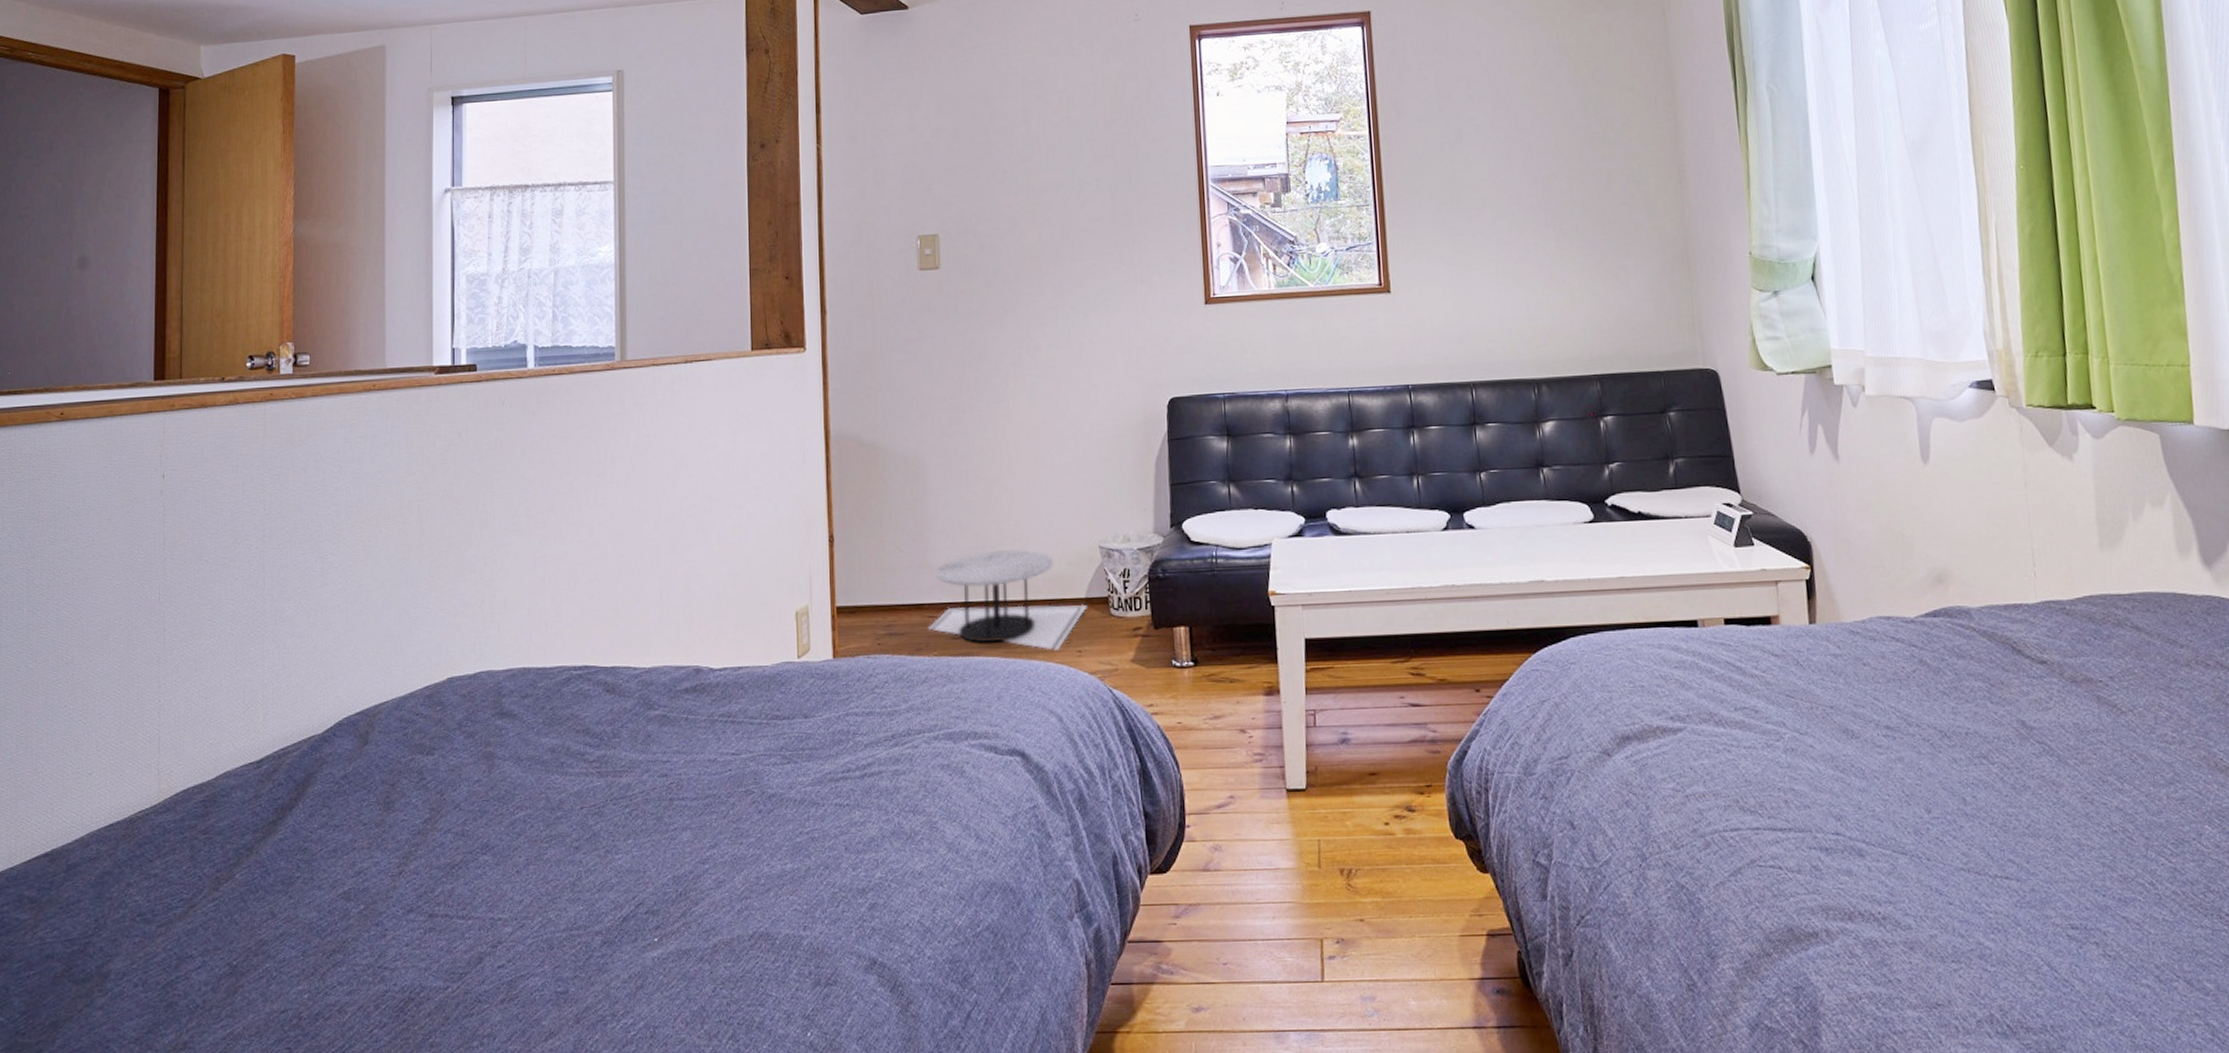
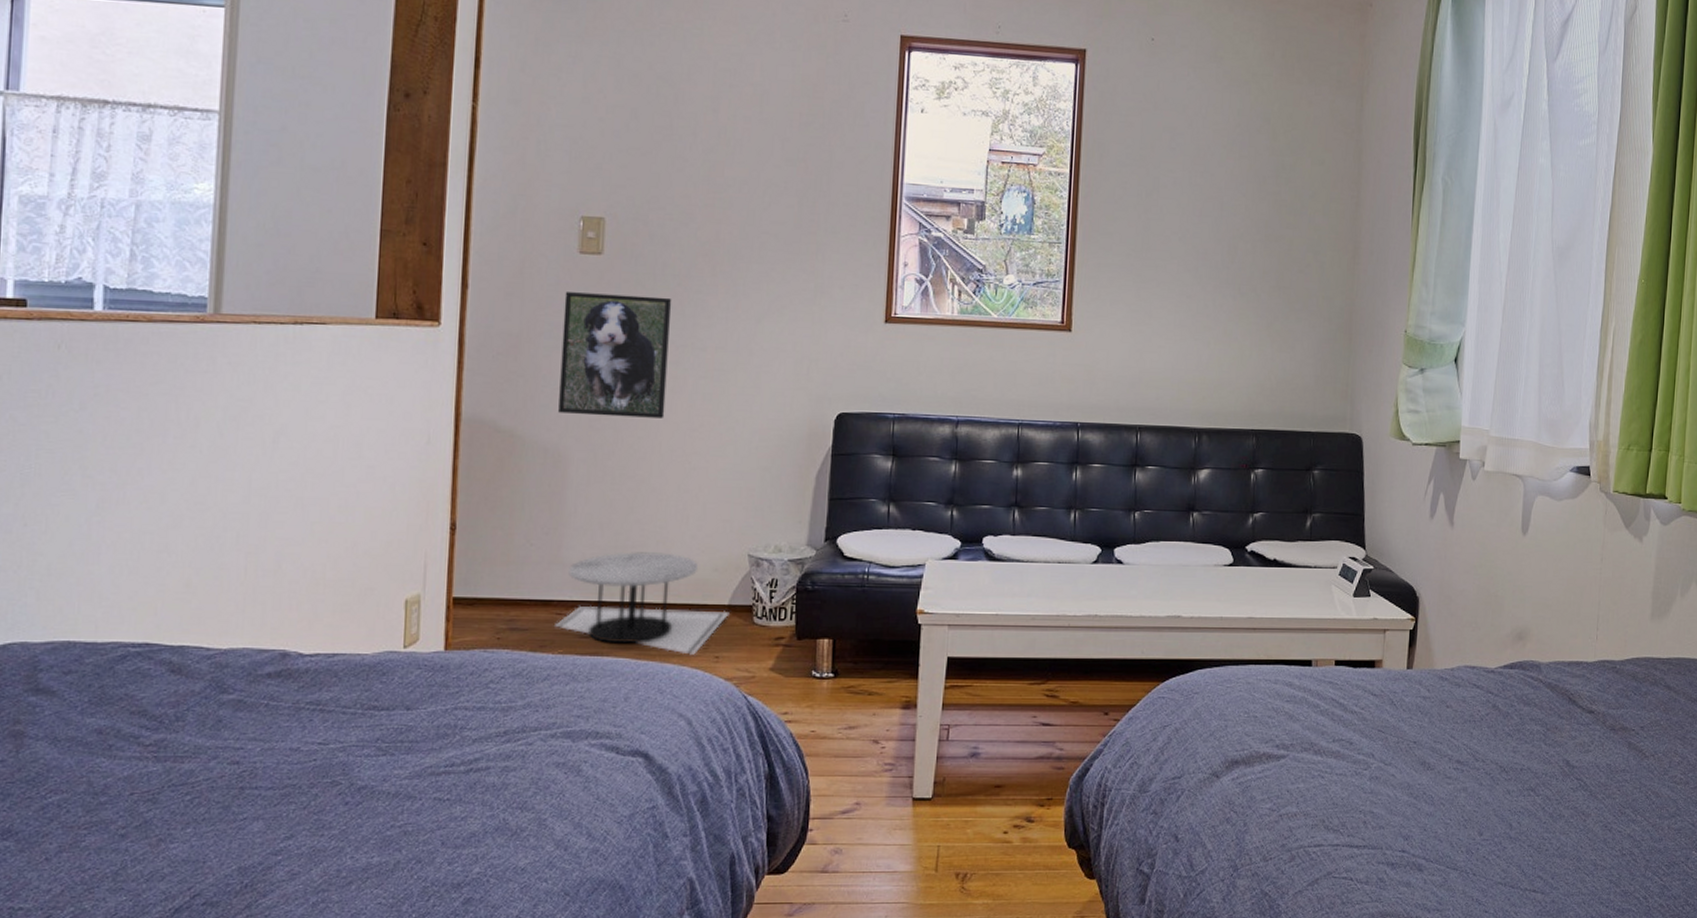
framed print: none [910,302,1009,423] -> present [558,292,672,418]

